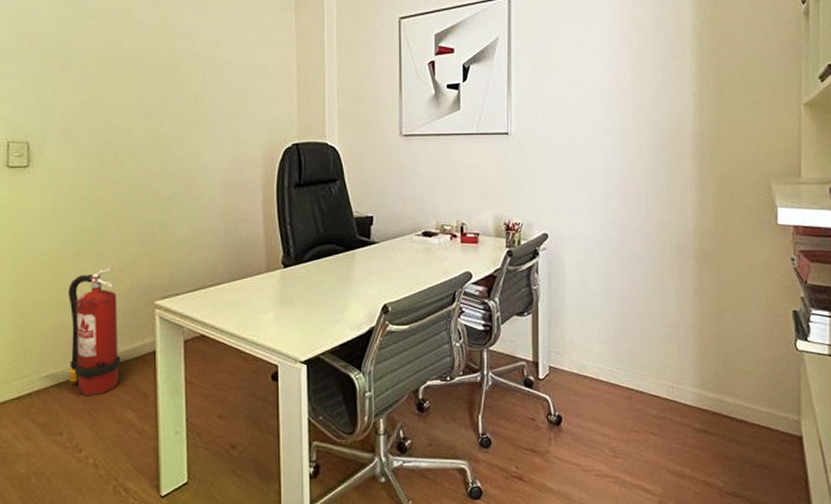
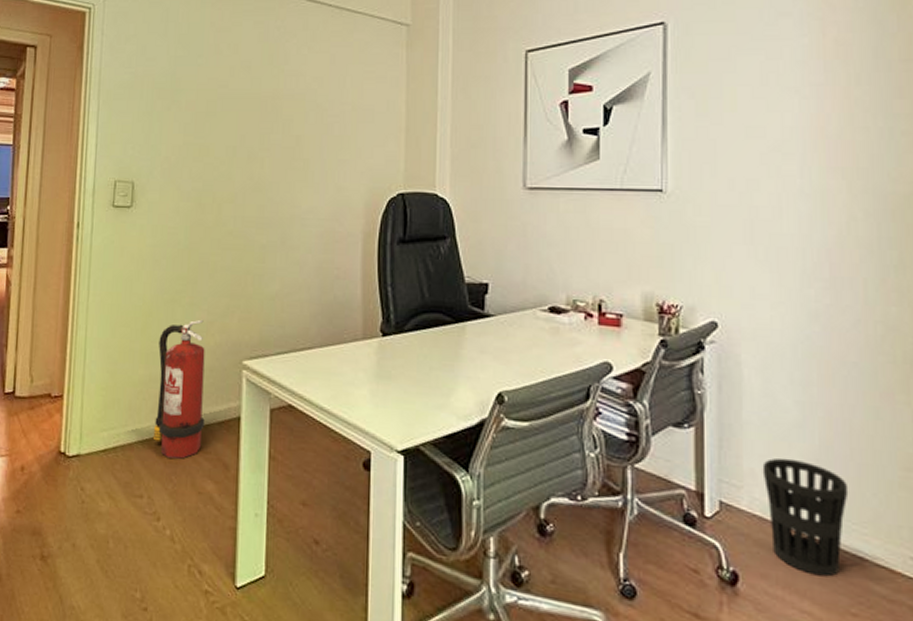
wastebasket: none [578,329,634,409] -> present [762,457,849,577]

